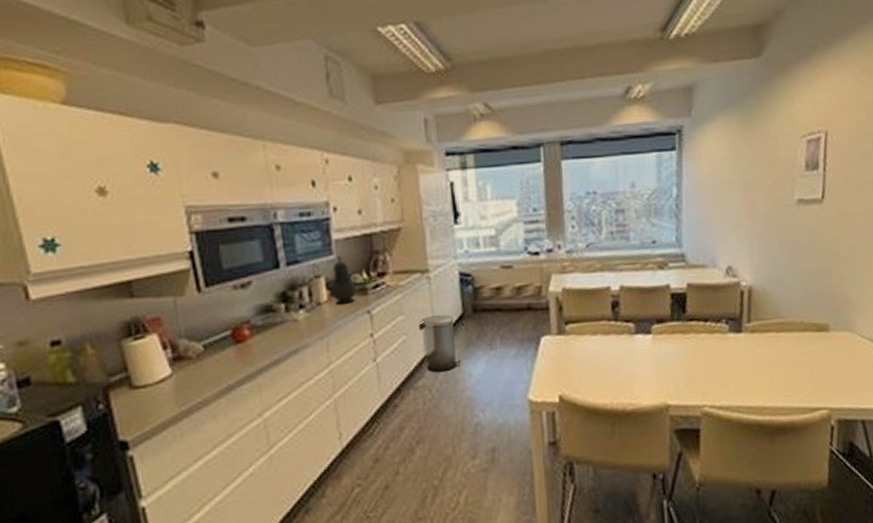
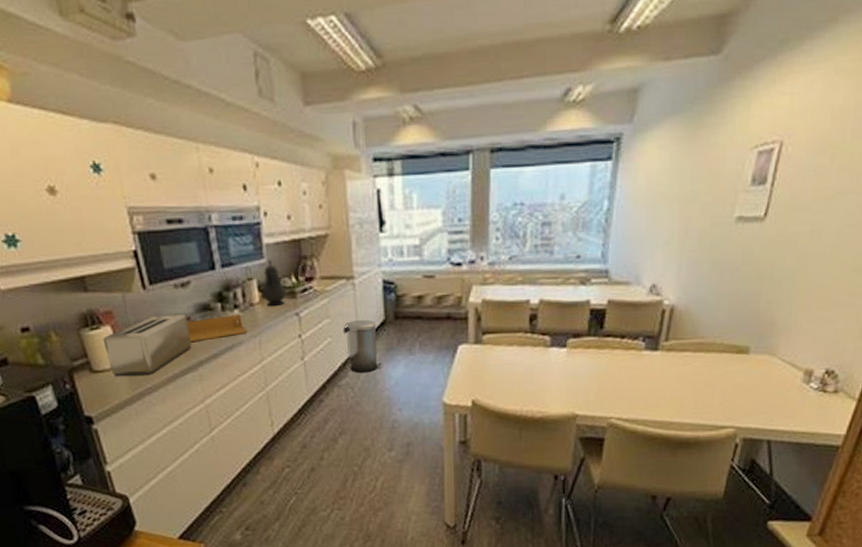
toaster: none [148,317,251,391] -> present [103,314,192,376]
cutting board: none [245,314,313,349] -> present [186,313,247,343]

